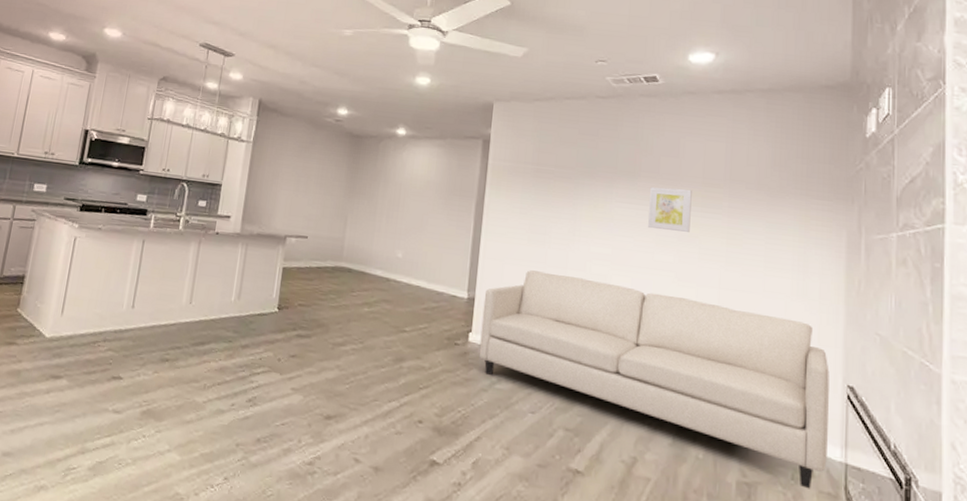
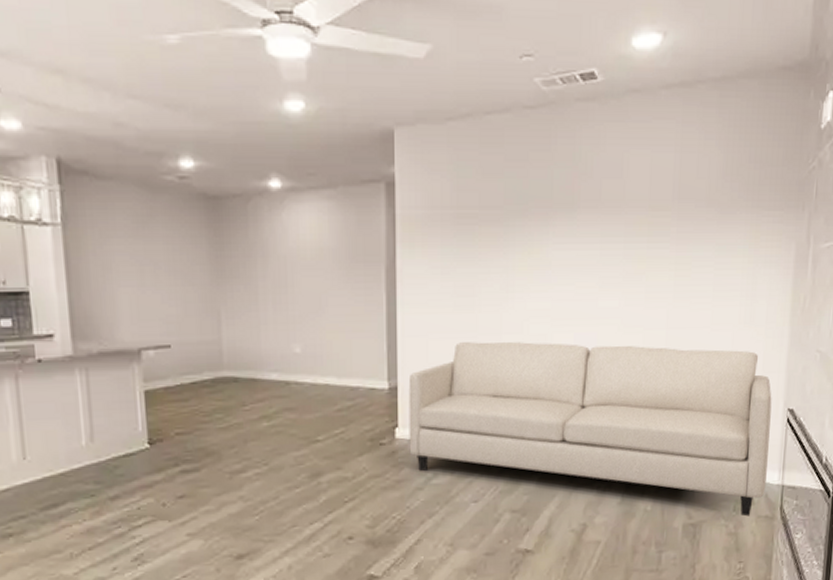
wall art: present [648,187,692,232] -> none [590,216,638,271]

